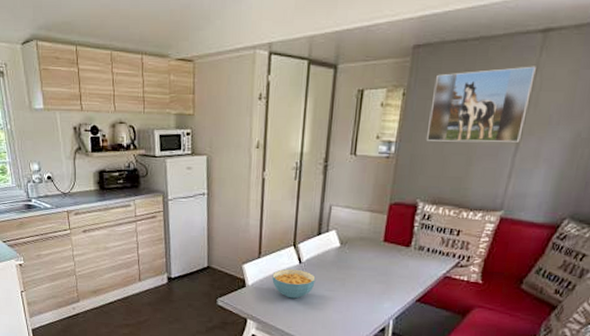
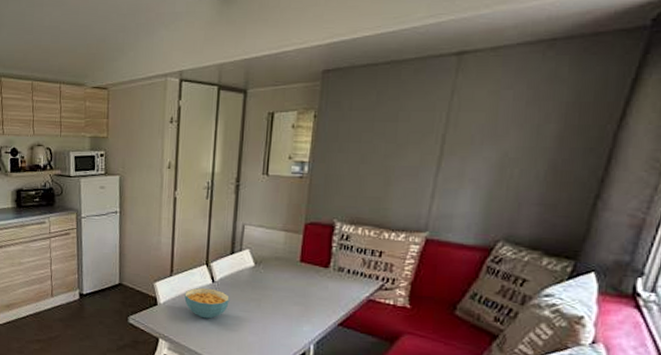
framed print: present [426,66,536,142] -> none [340,87,453,163]

